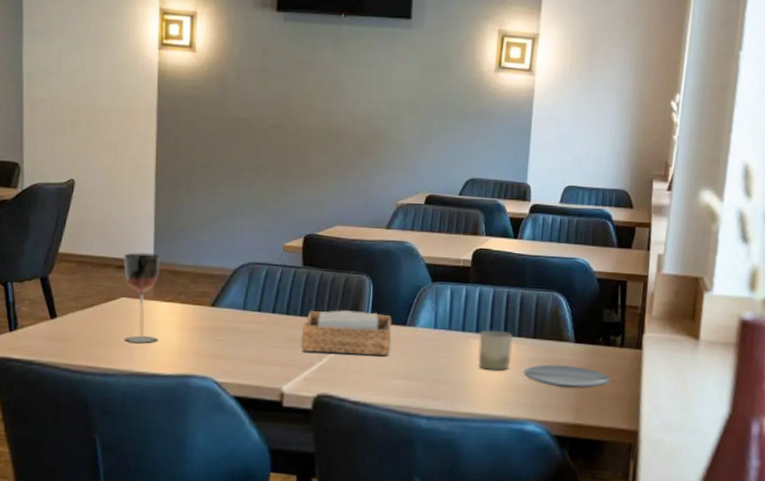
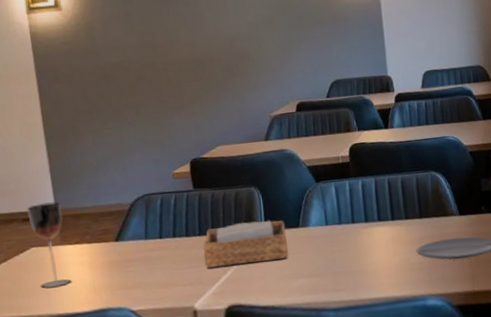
cup: present [478,330,512,371] -> none [369,216,403,255]

